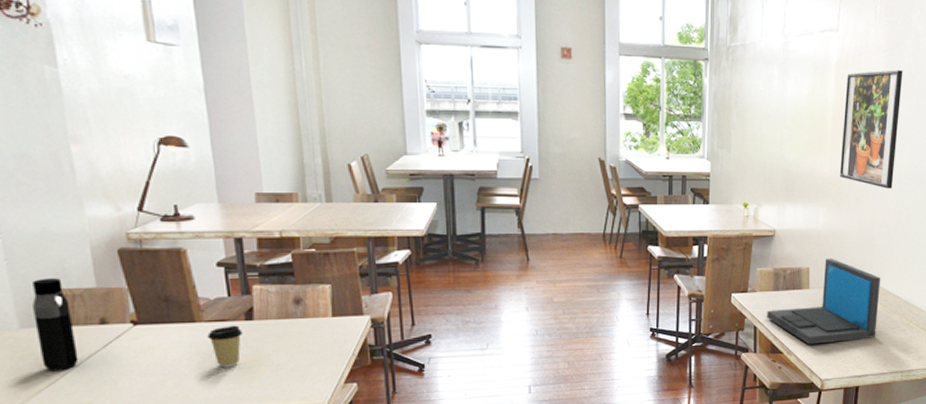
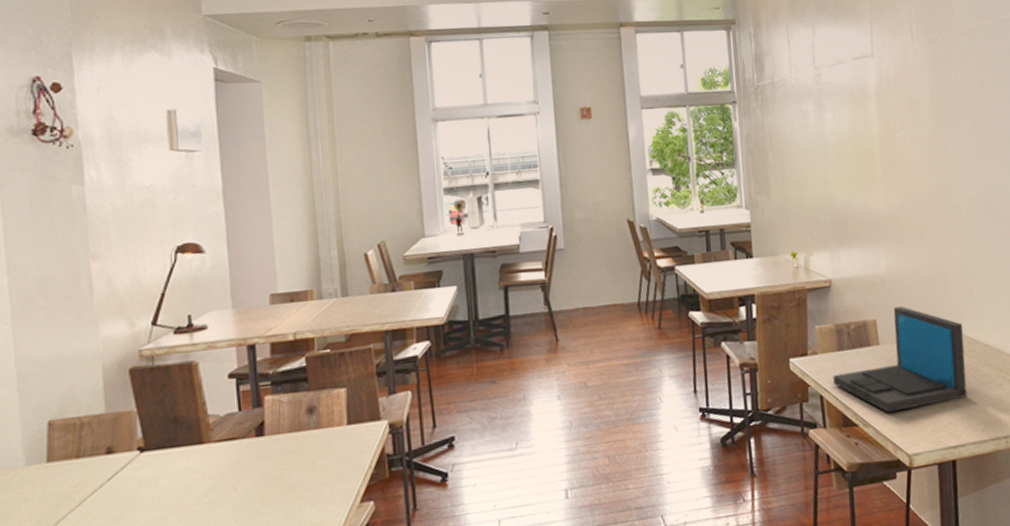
water bottle: present [32,278,79,372] -> none [41,406,82,513]
coffee cup: present [207,325,243,368] -> none [216,443,252,495]
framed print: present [839,70,903,189] -> none [889,89,960,220]

